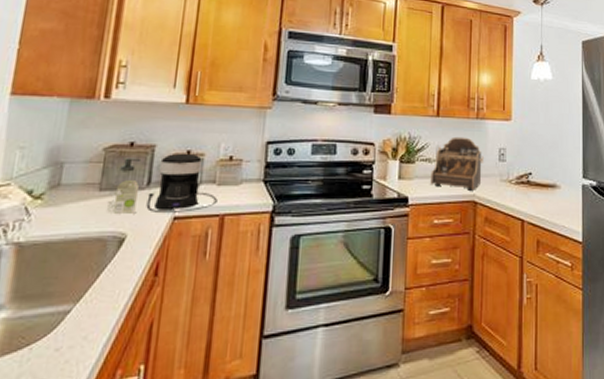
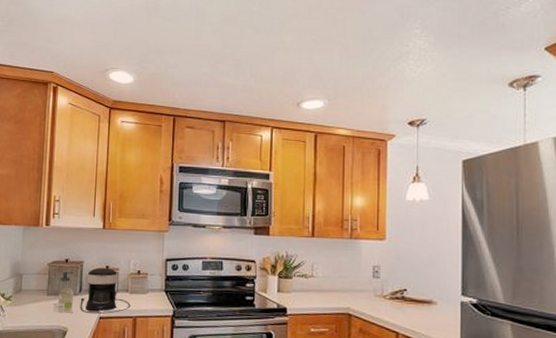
spice rack: present [430,136,484,191] -> none [307,255,358,304]

